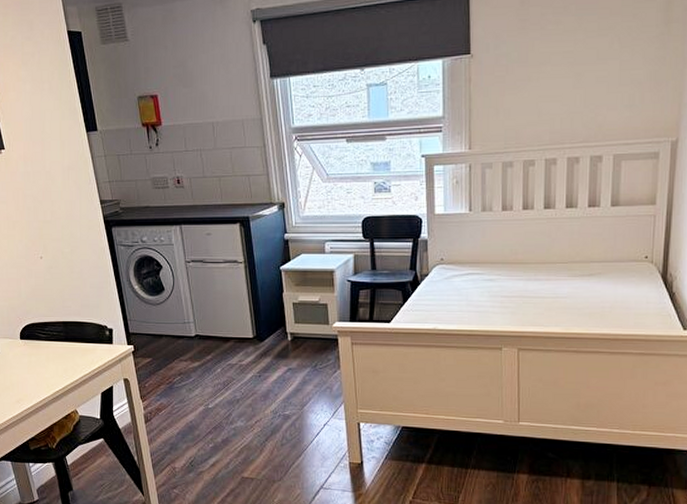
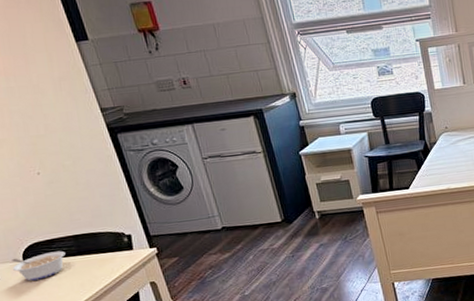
legume: none [10,334,55,359] -> present [12,250,65,281]

